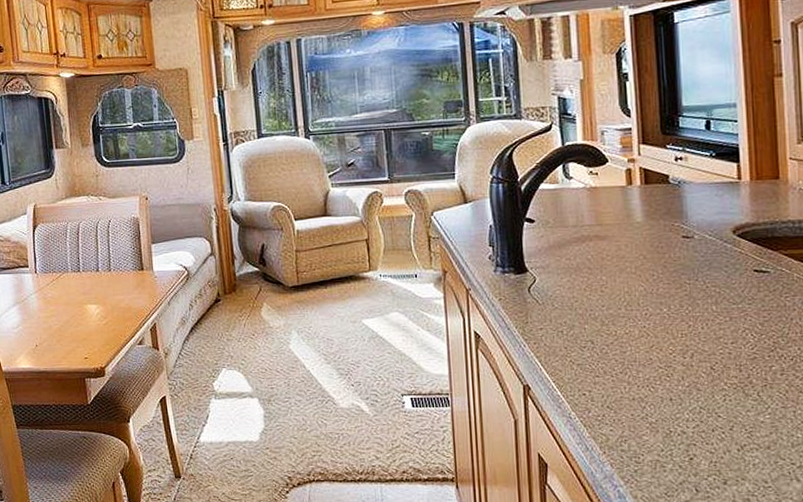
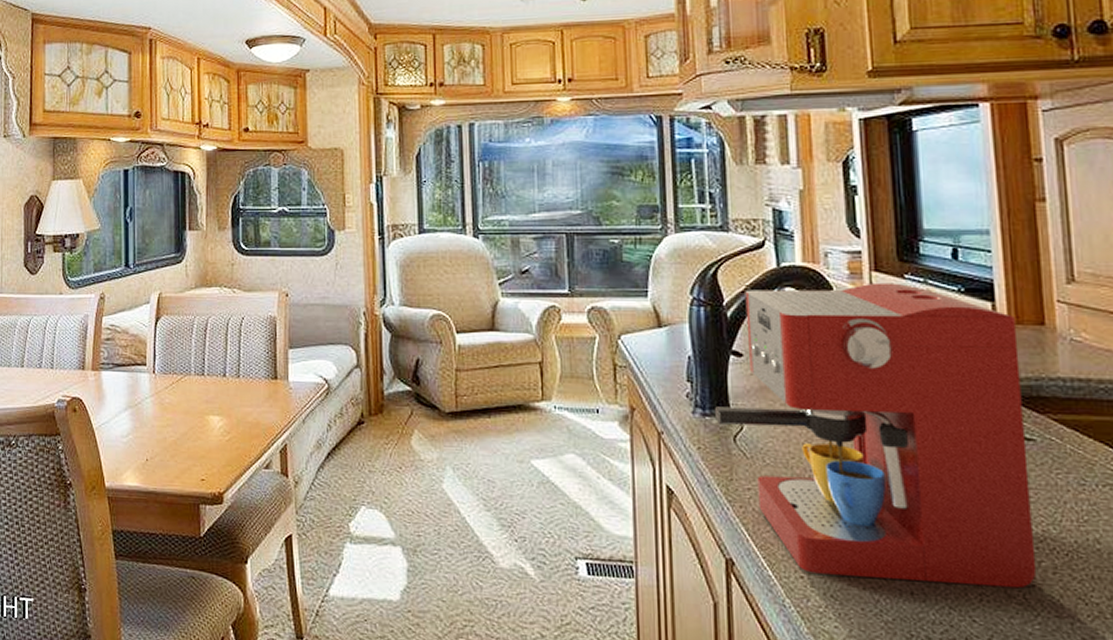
coffee maker: none [511,152,768,391] -> present [714,282,1037,589]

